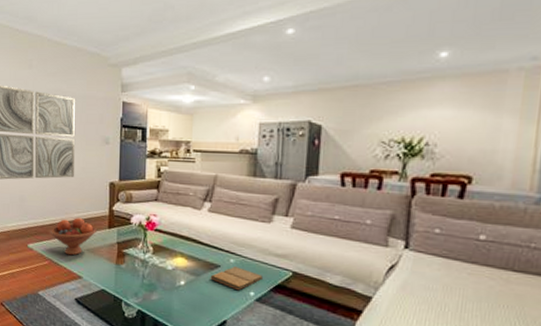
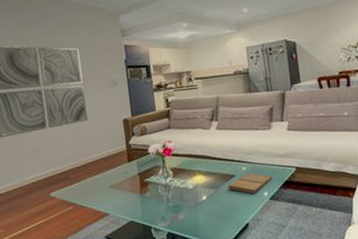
fruit bowl: present [51,218,96,256] -> none [71,157,117,196]

